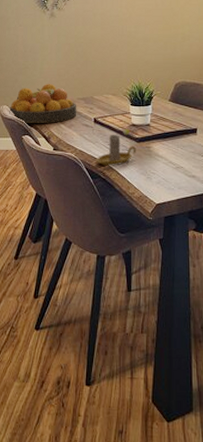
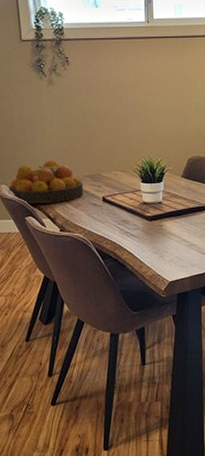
candle holder: present [96,129,137,166] -> none [106,207,148,246]

